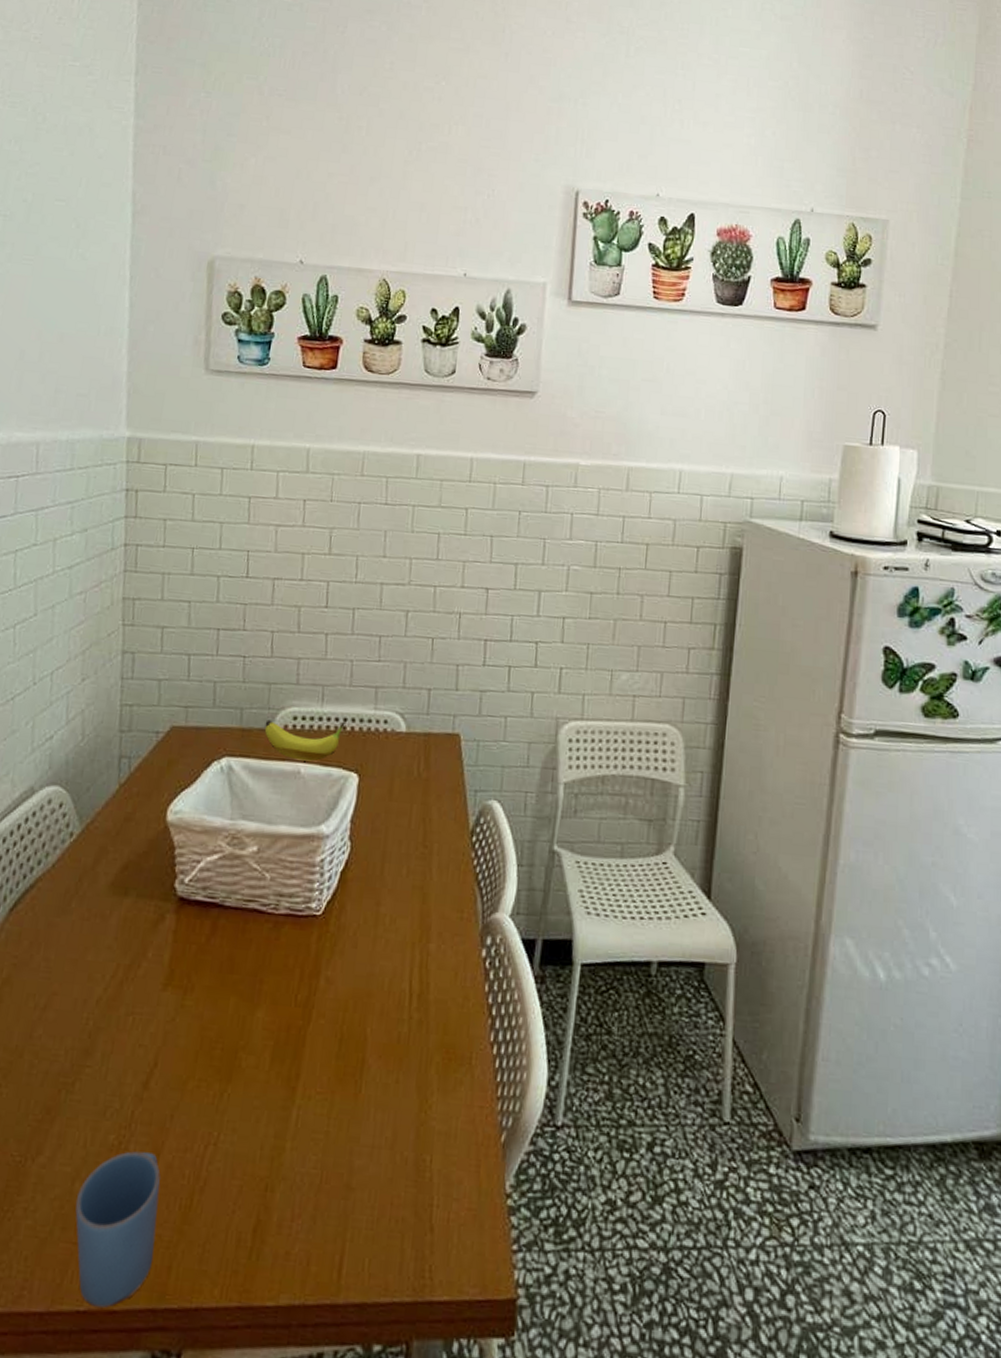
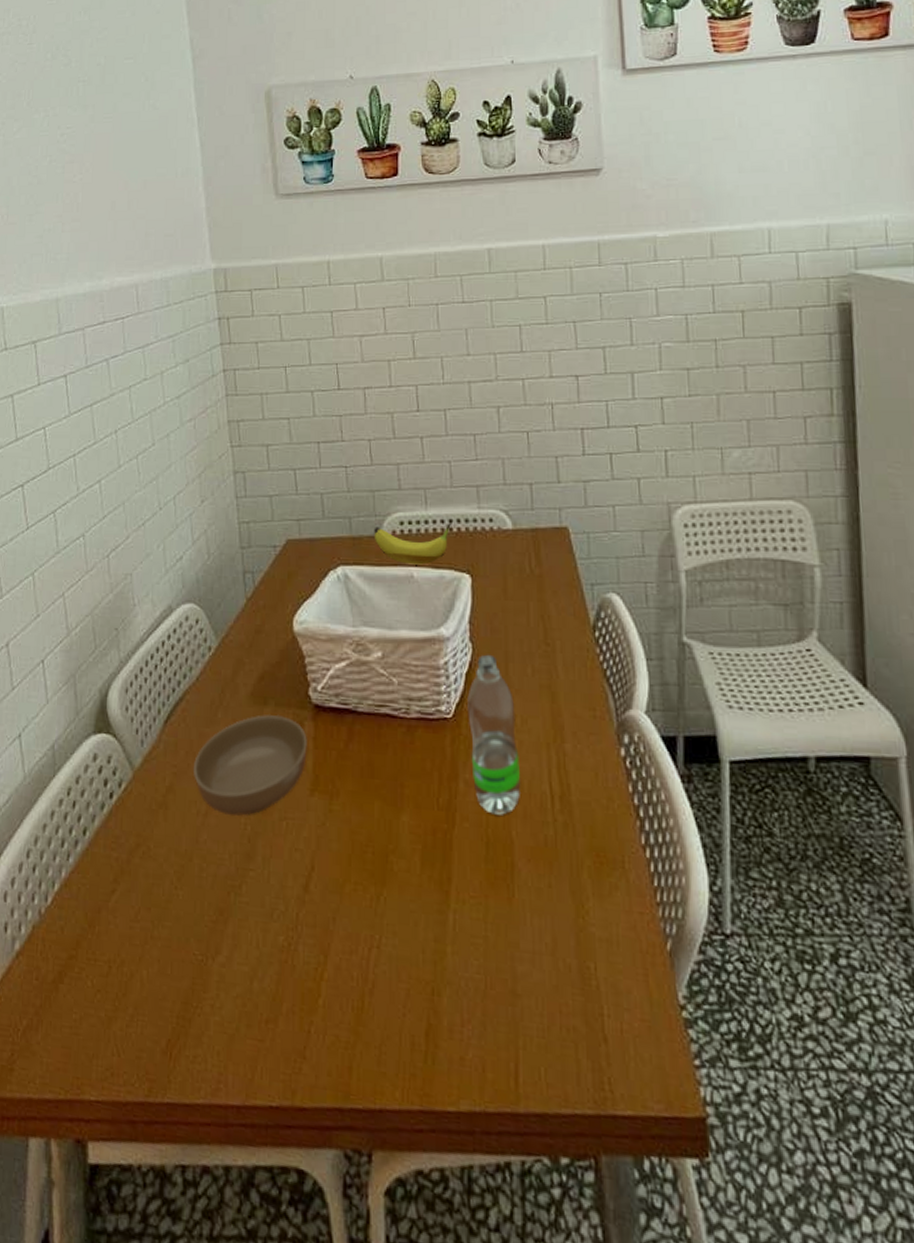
bowl: none [35,906,167,1011] -> present [193,714,307,816]
mug: present [75,1151,161,1309] -> none [256,952,334,1106]
bottle: none [334,853,386,1012] -> present [467,654,521,815]

